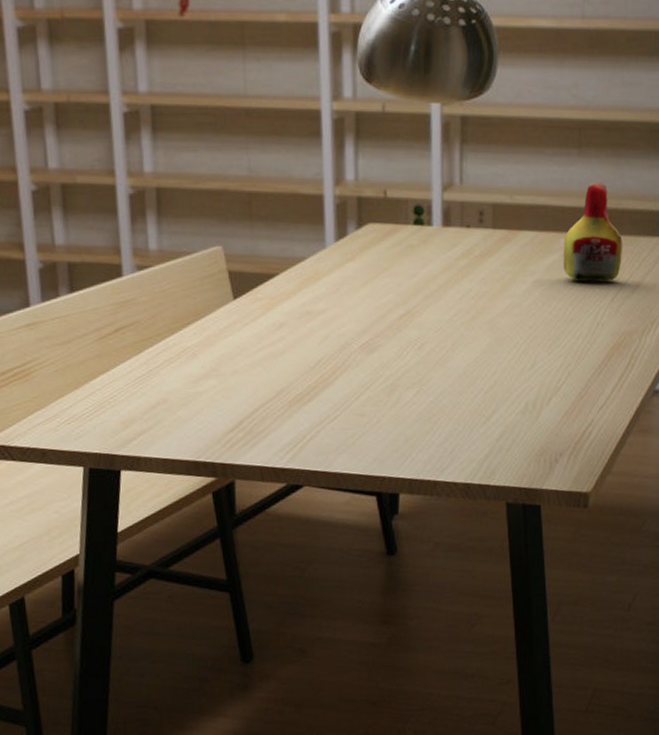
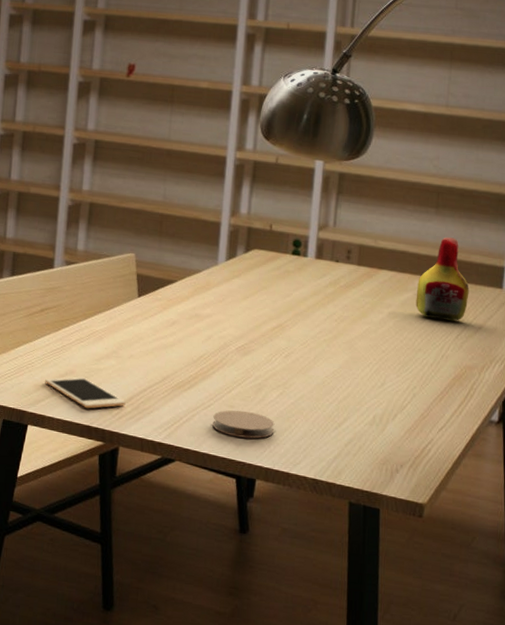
cell phone: none [133,404,236,441] -> present [45,376,126,409]
coaster: none [341,417,414,449] -> present [212,410,275,439]

